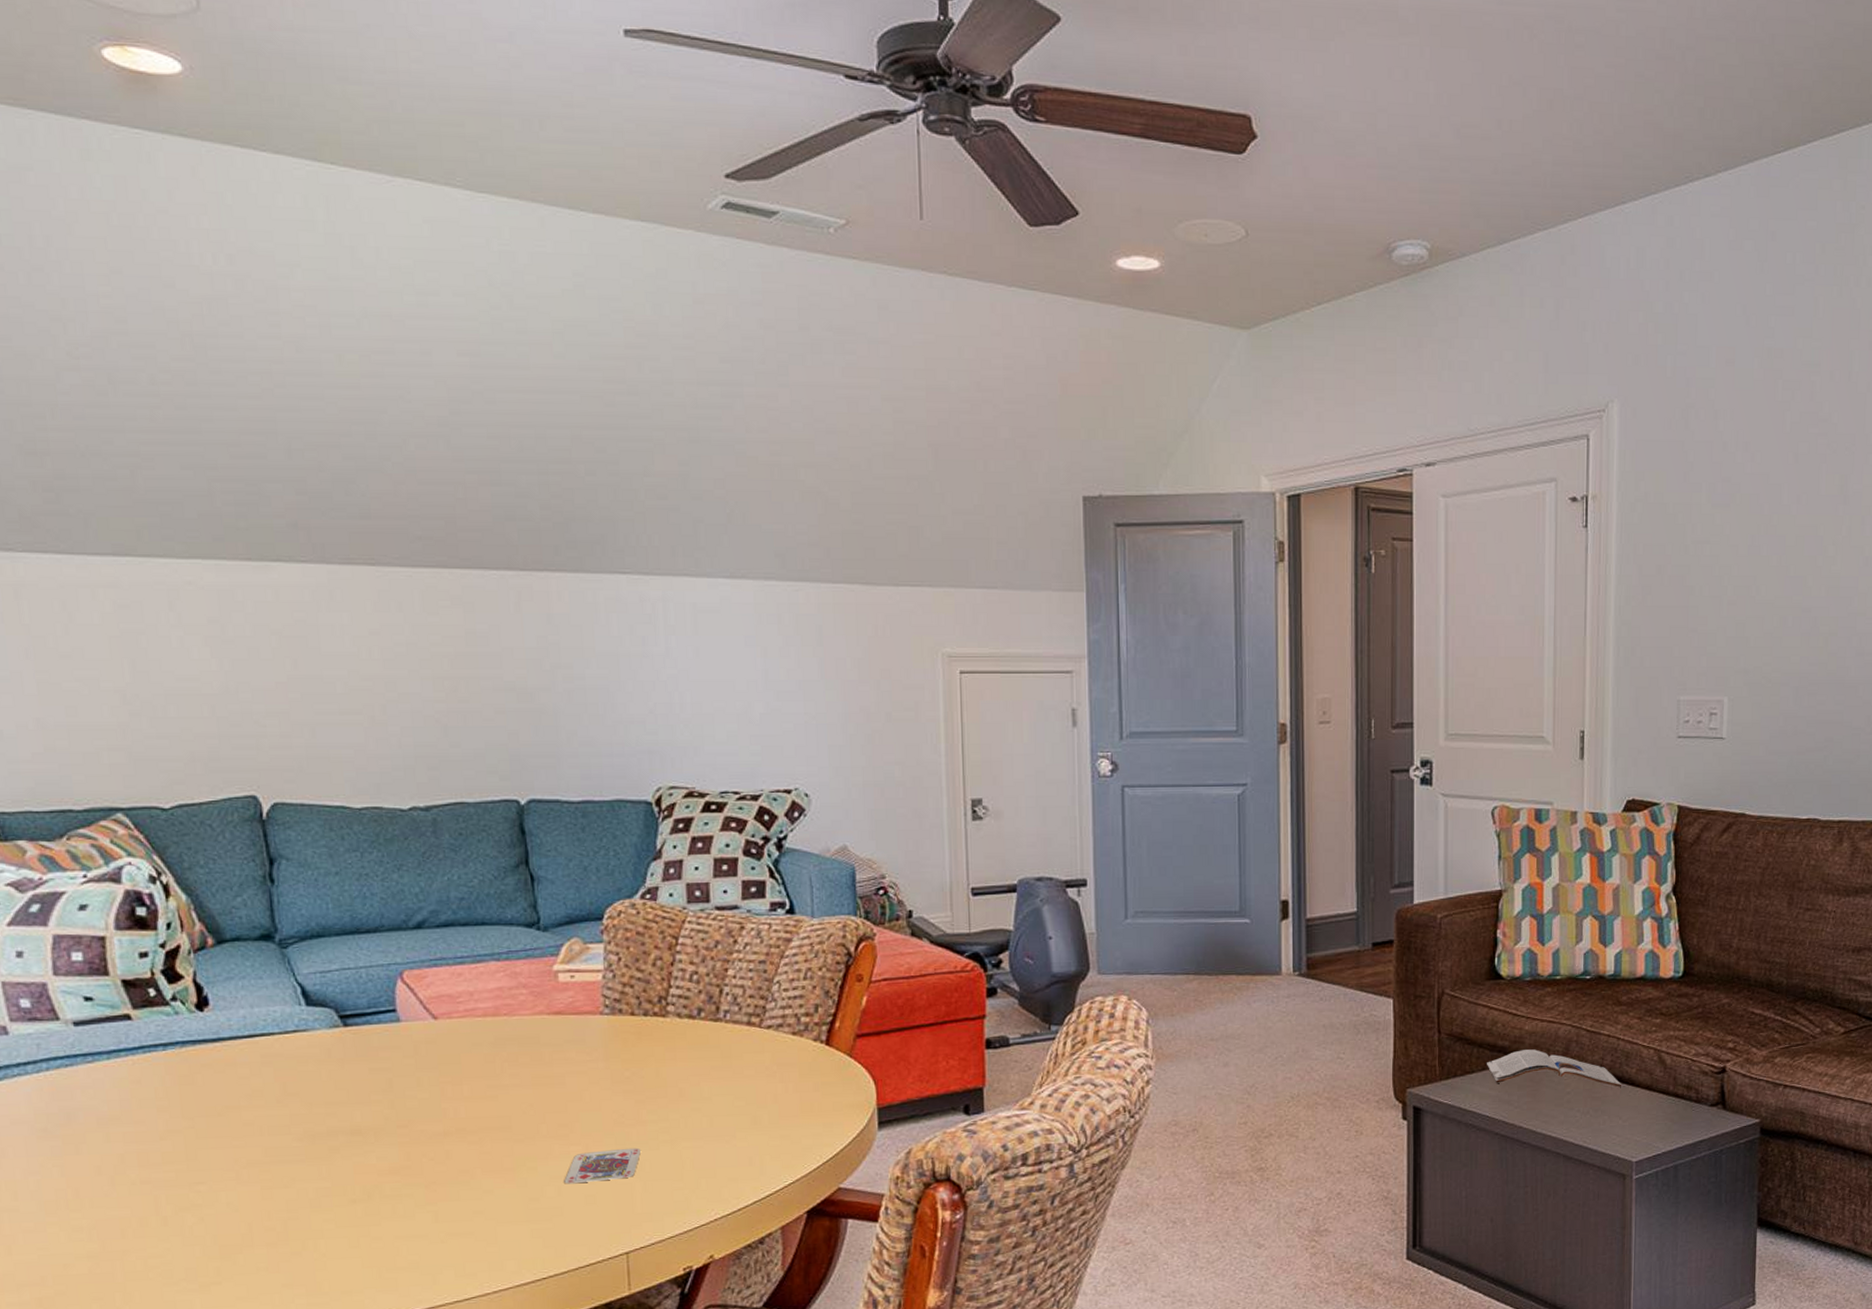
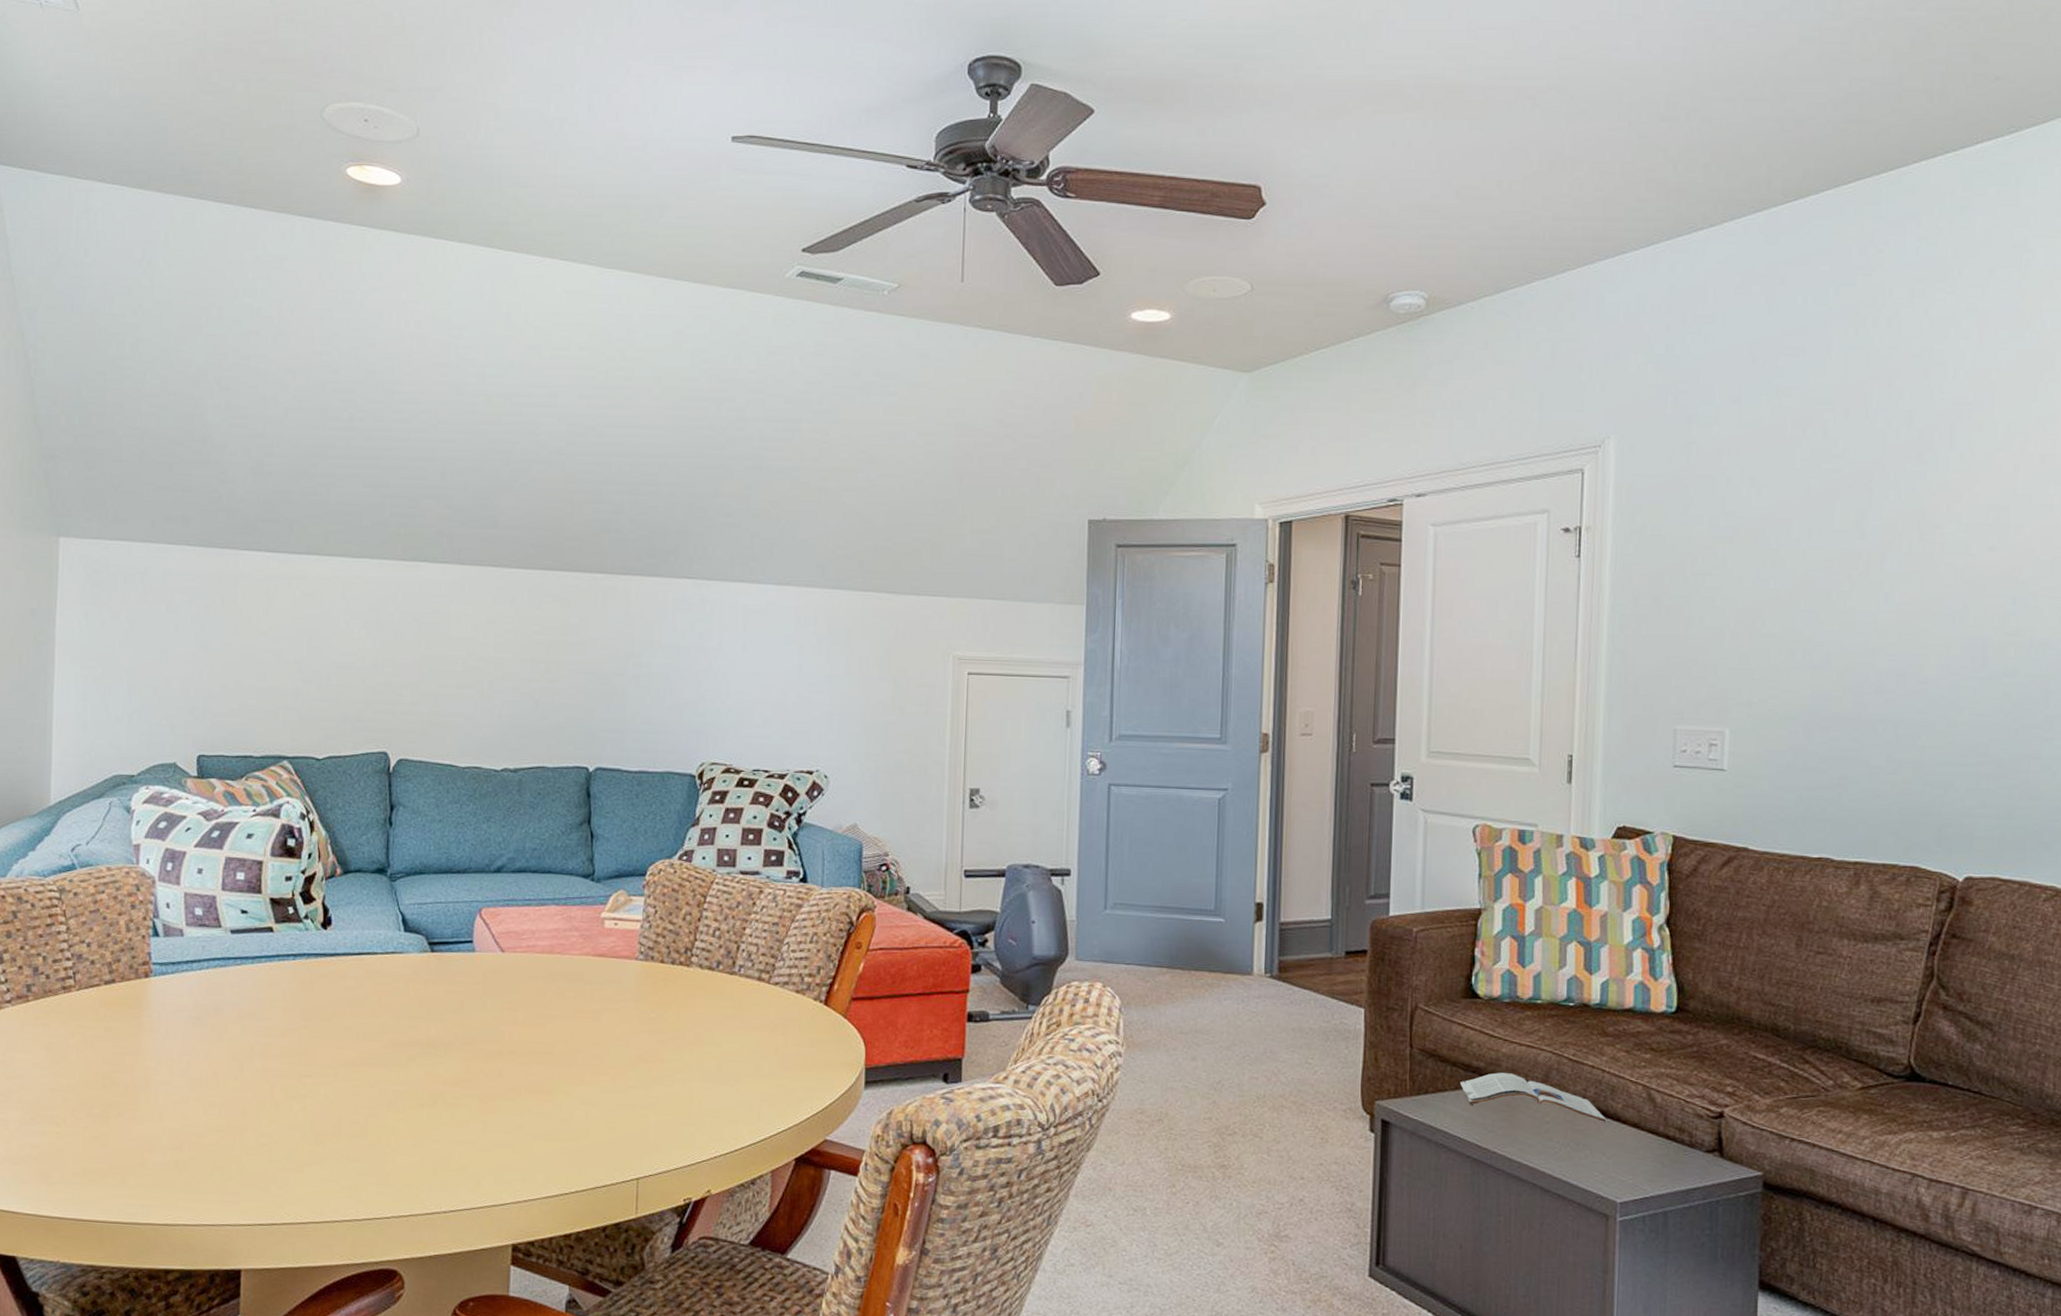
playing card: present [564,1147,641,1184] -> none [591,1082,657,1110]

